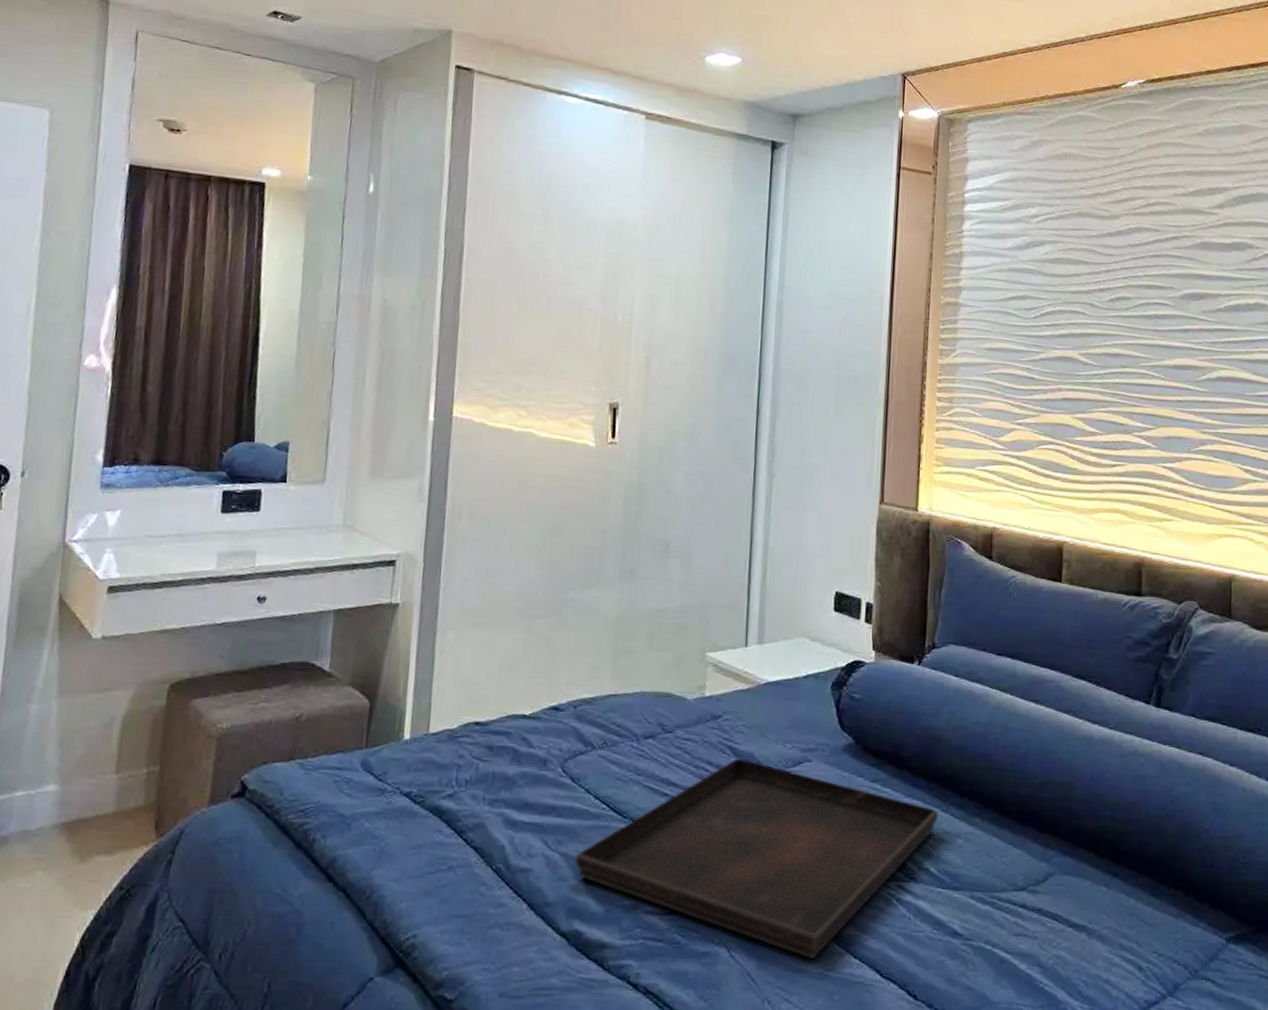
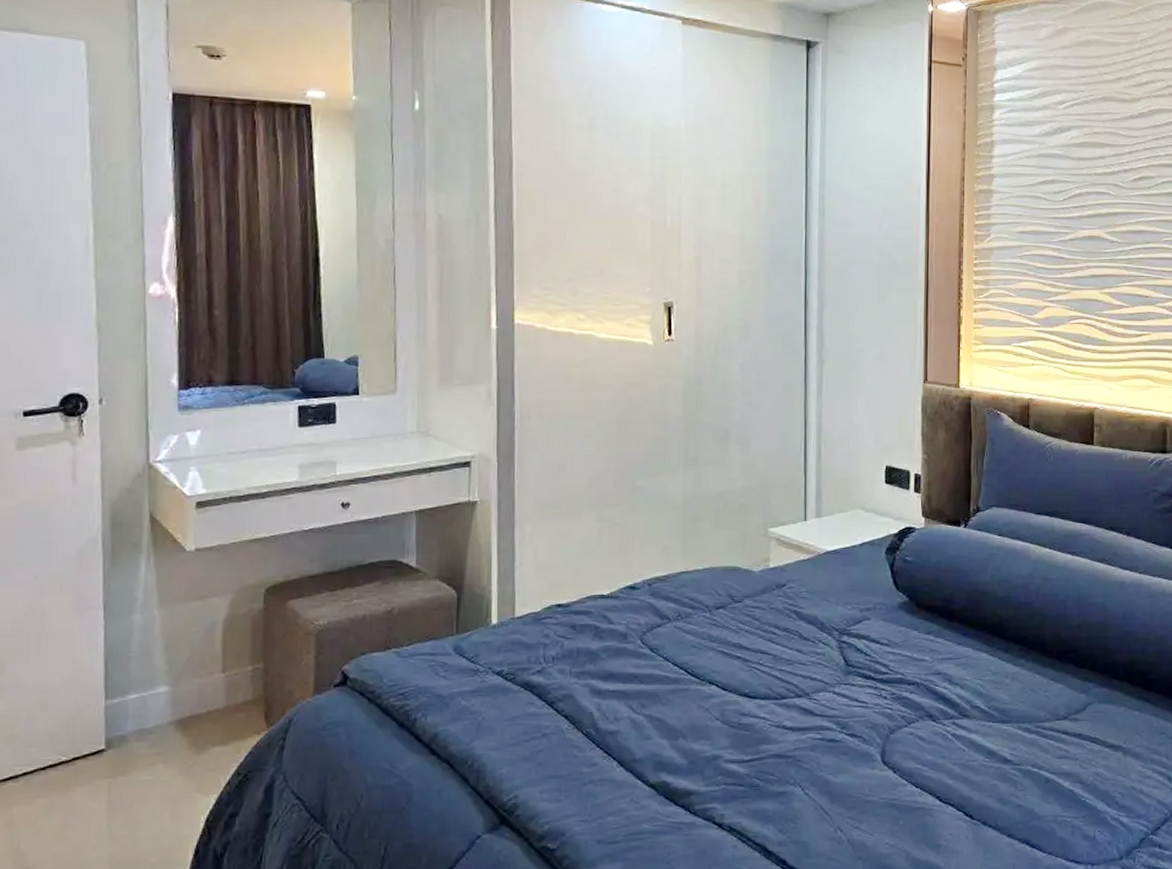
serving tray: present [574,758,939,959] -> none [658,621,988,791]

